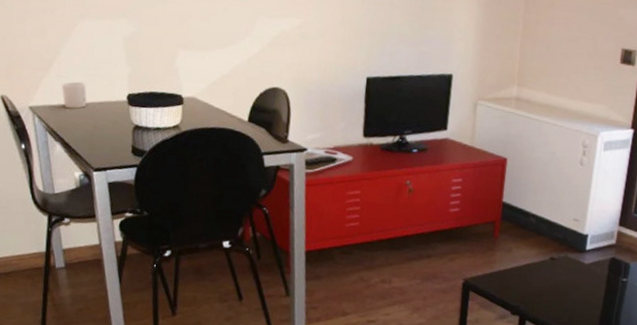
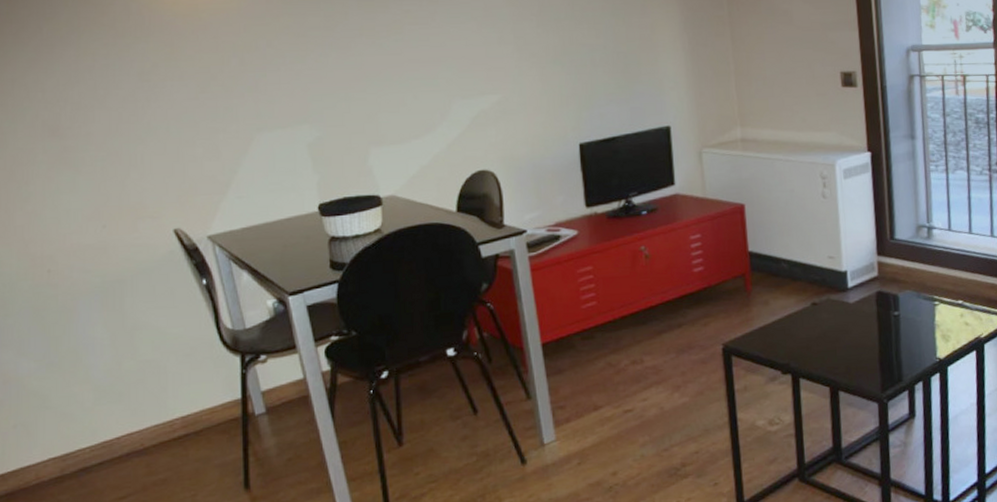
mug: present [61,81,87,109] -> none [242,199,274,230]

